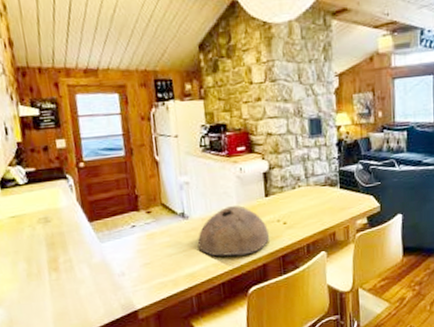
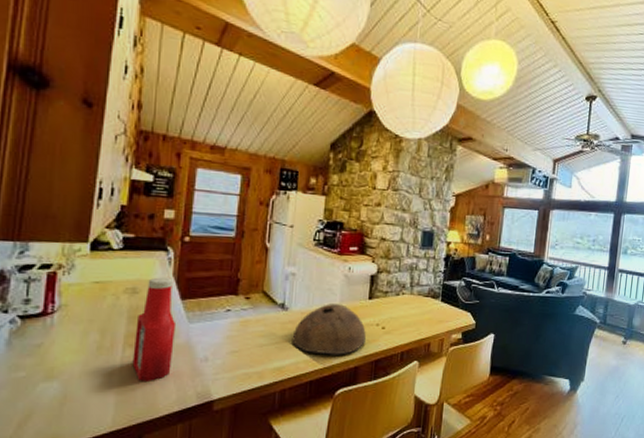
ketchup bottle: none [55,203,95,300] -> present [132,277,177,381]

